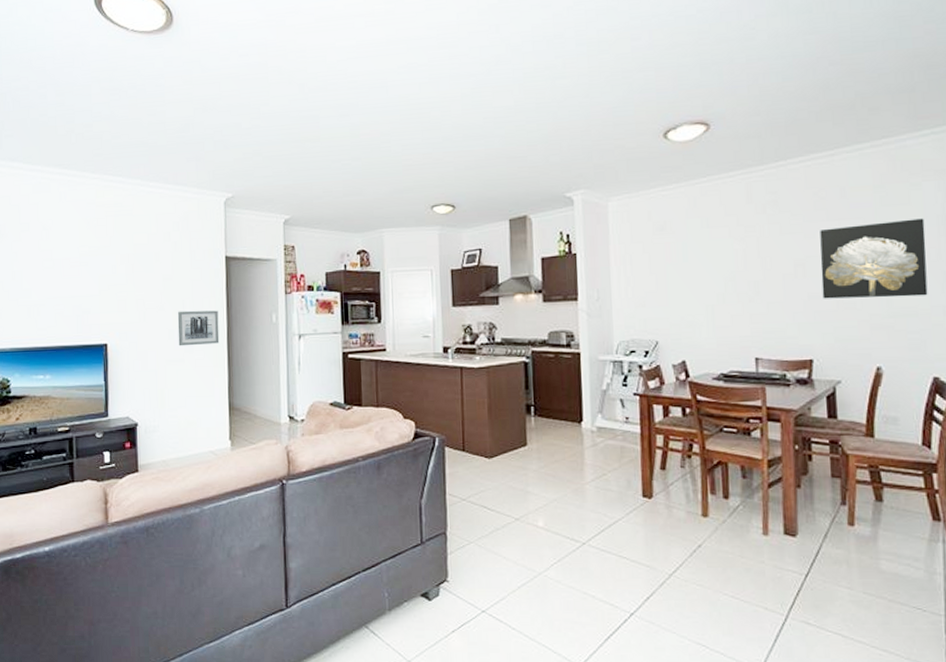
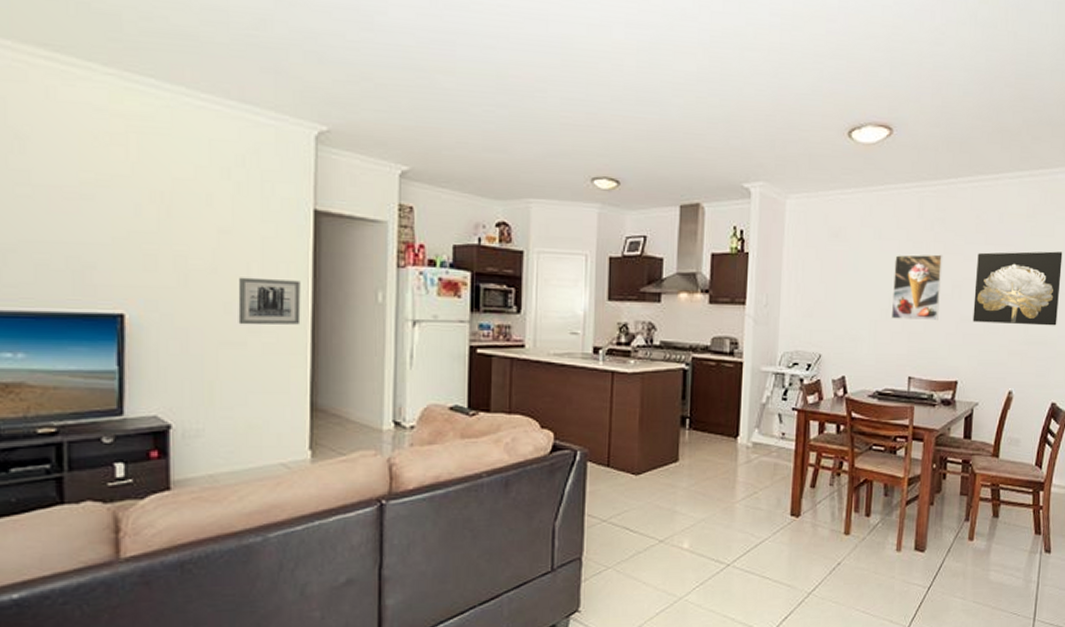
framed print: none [726,235,782,302] -> present [890,254,943,321]

